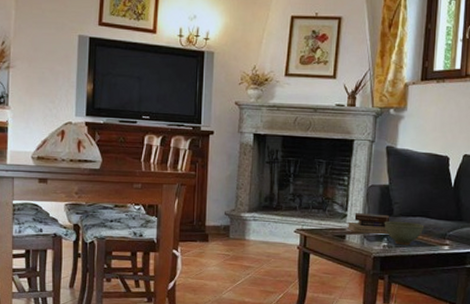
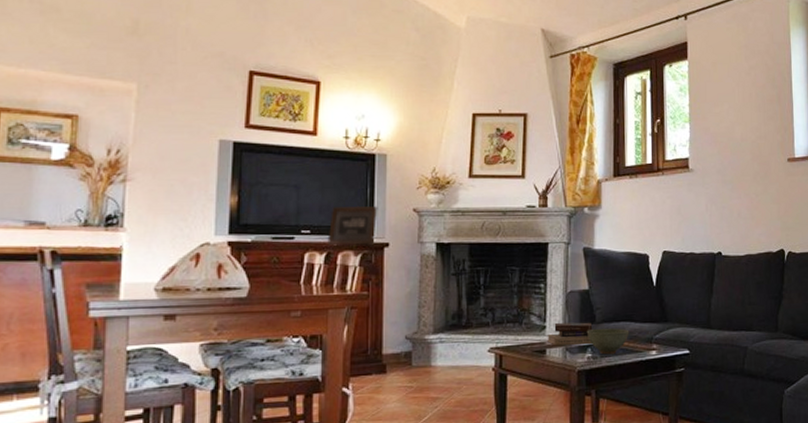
picture frame: none [163,97,205,132] -> present [327,205,378,246]

